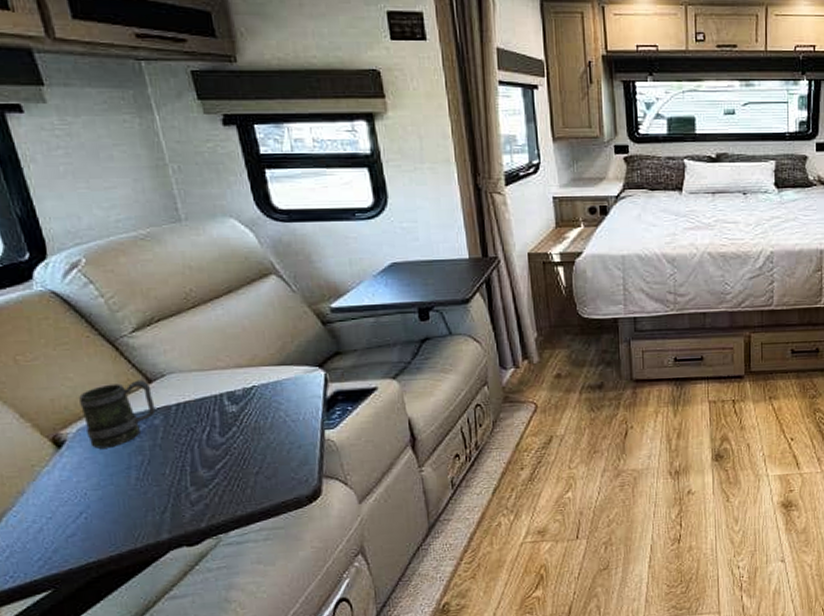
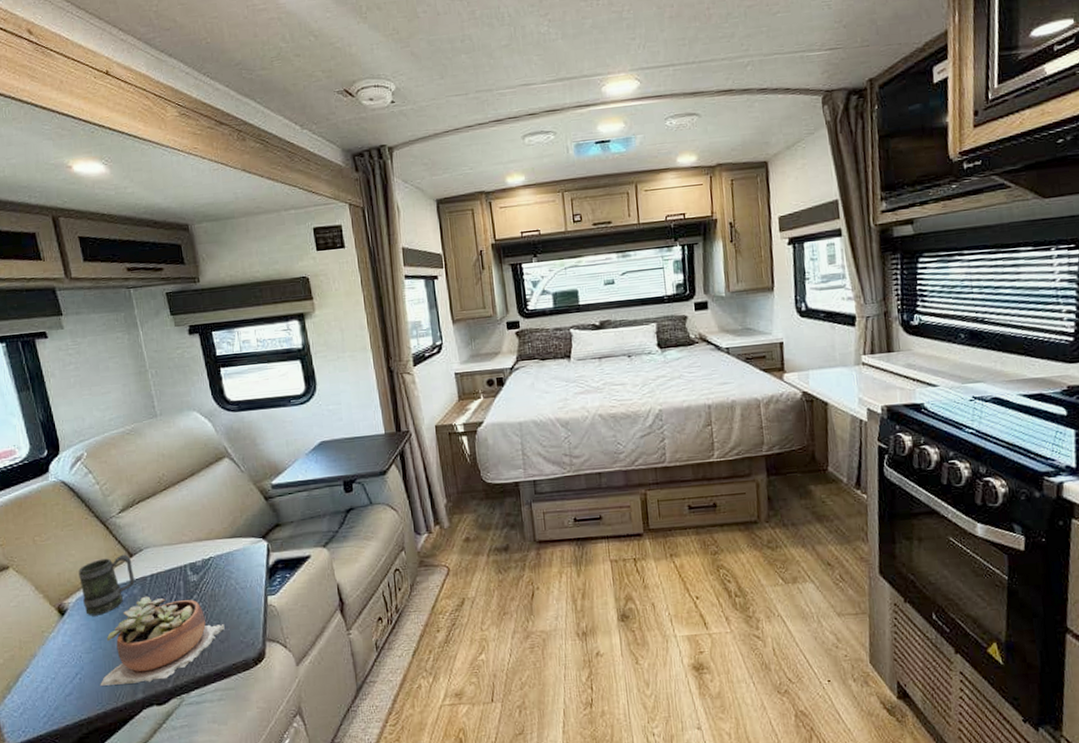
succulent plant: none [112,427,272,526] -> present [100,596,225,686]

